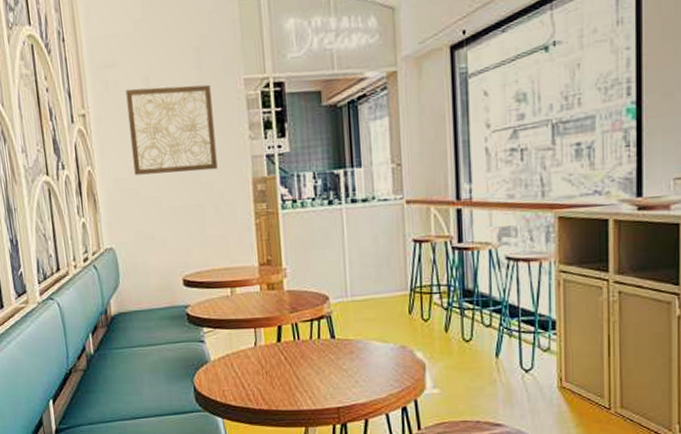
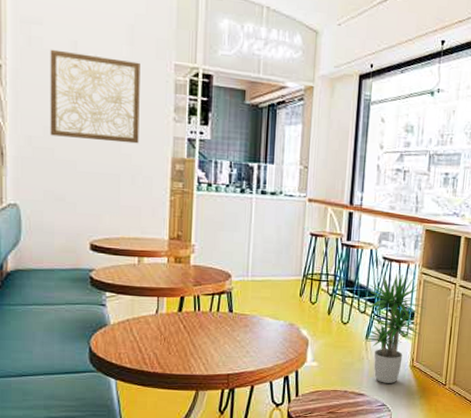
potted plant: none [487,273,571,410] -> present [362,272,426,383]

